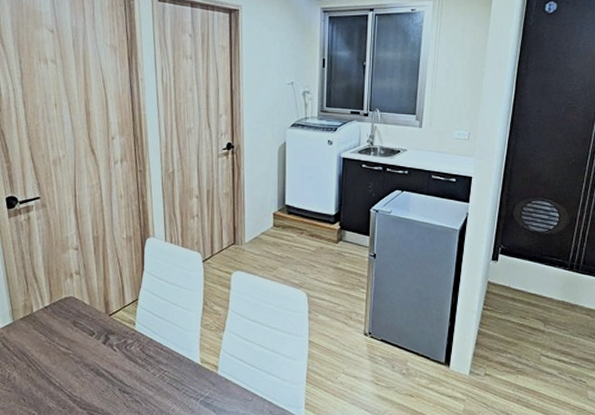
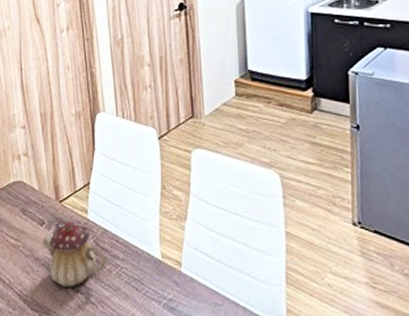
teapot: none [91,332,151,388] -> present [42,221,106,287]

